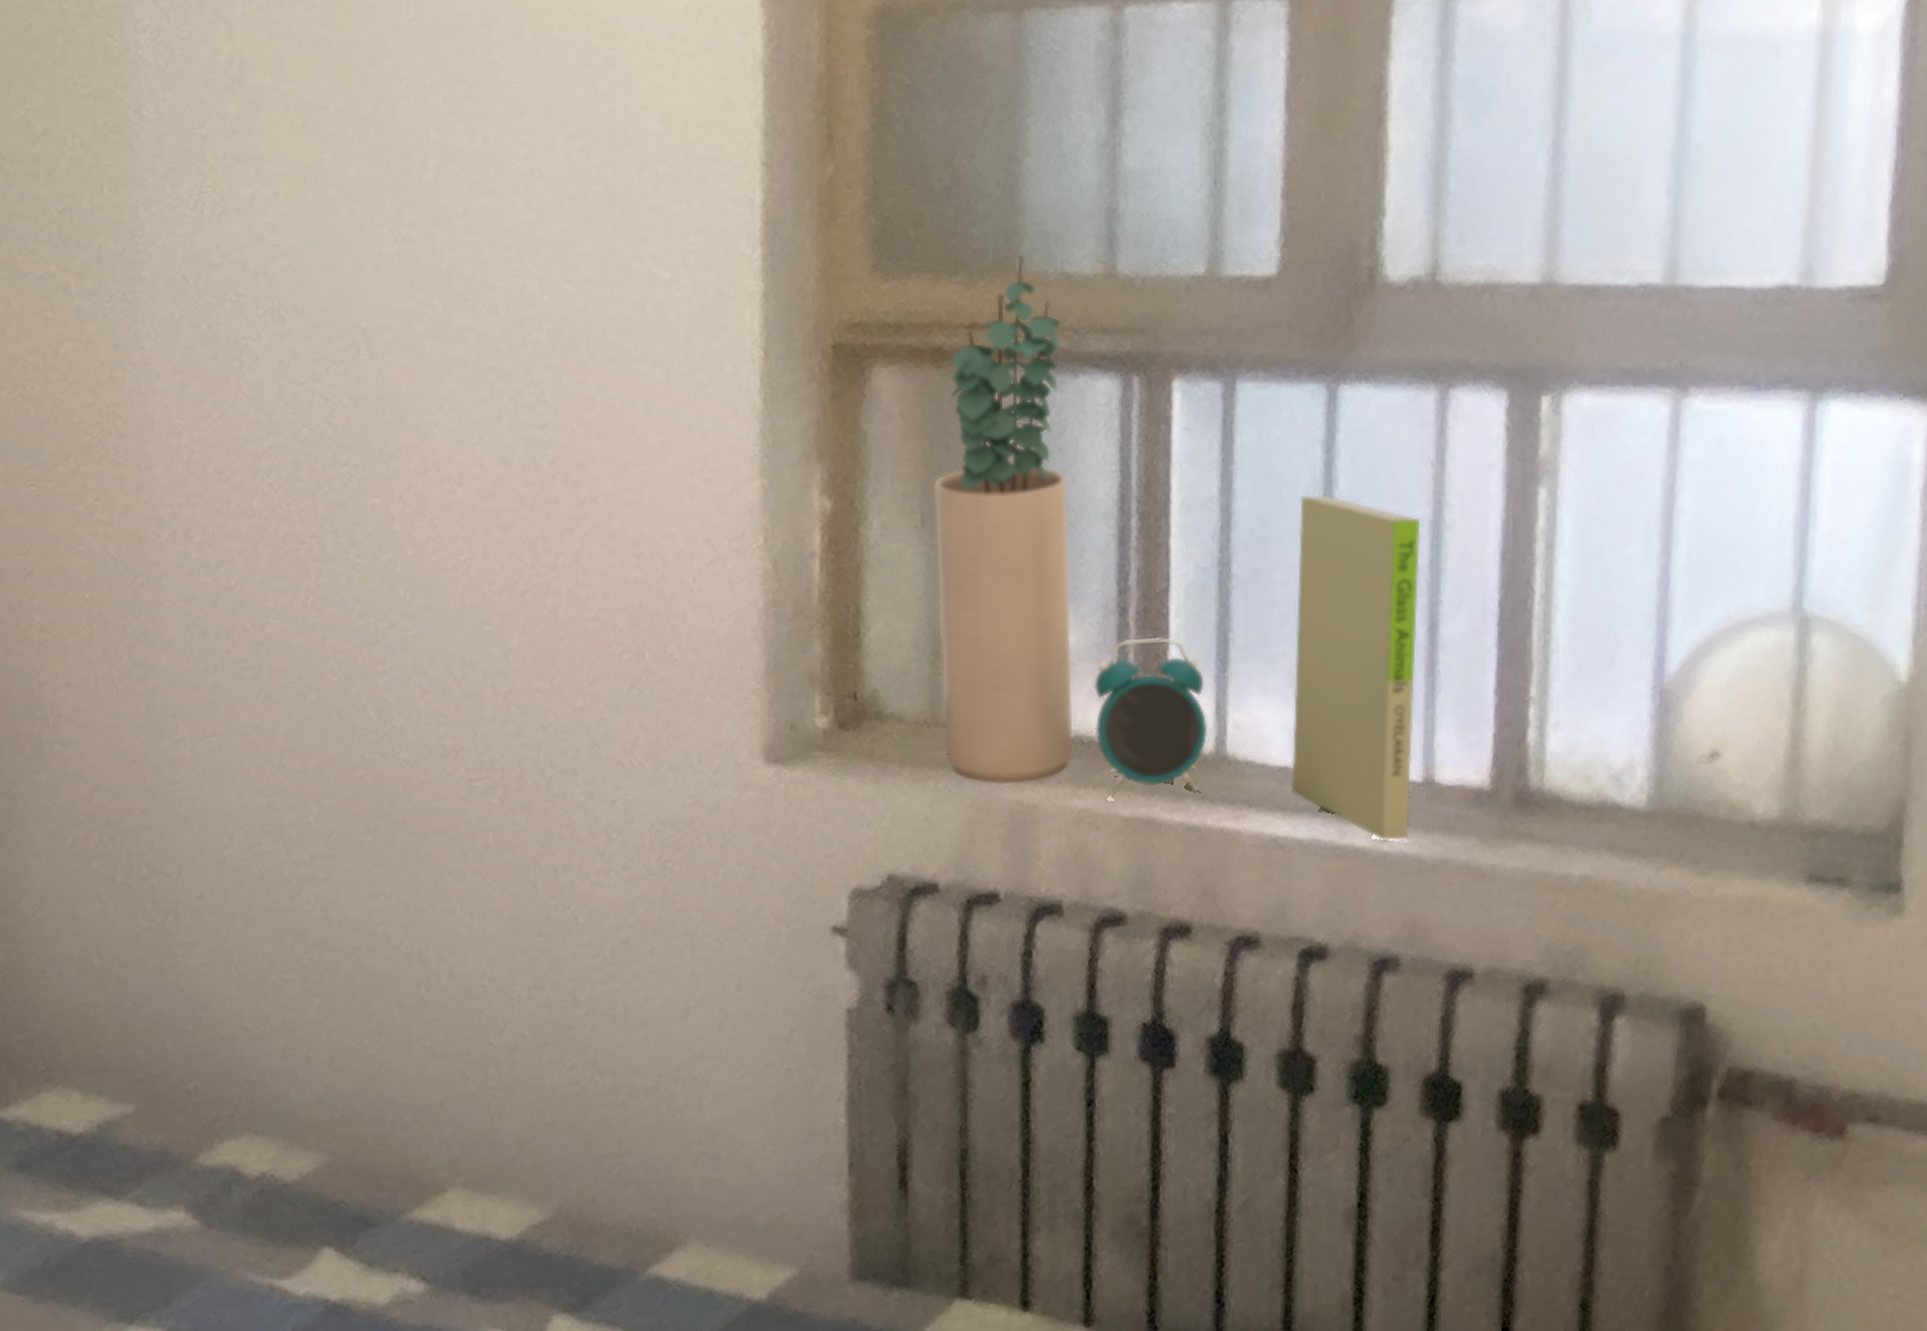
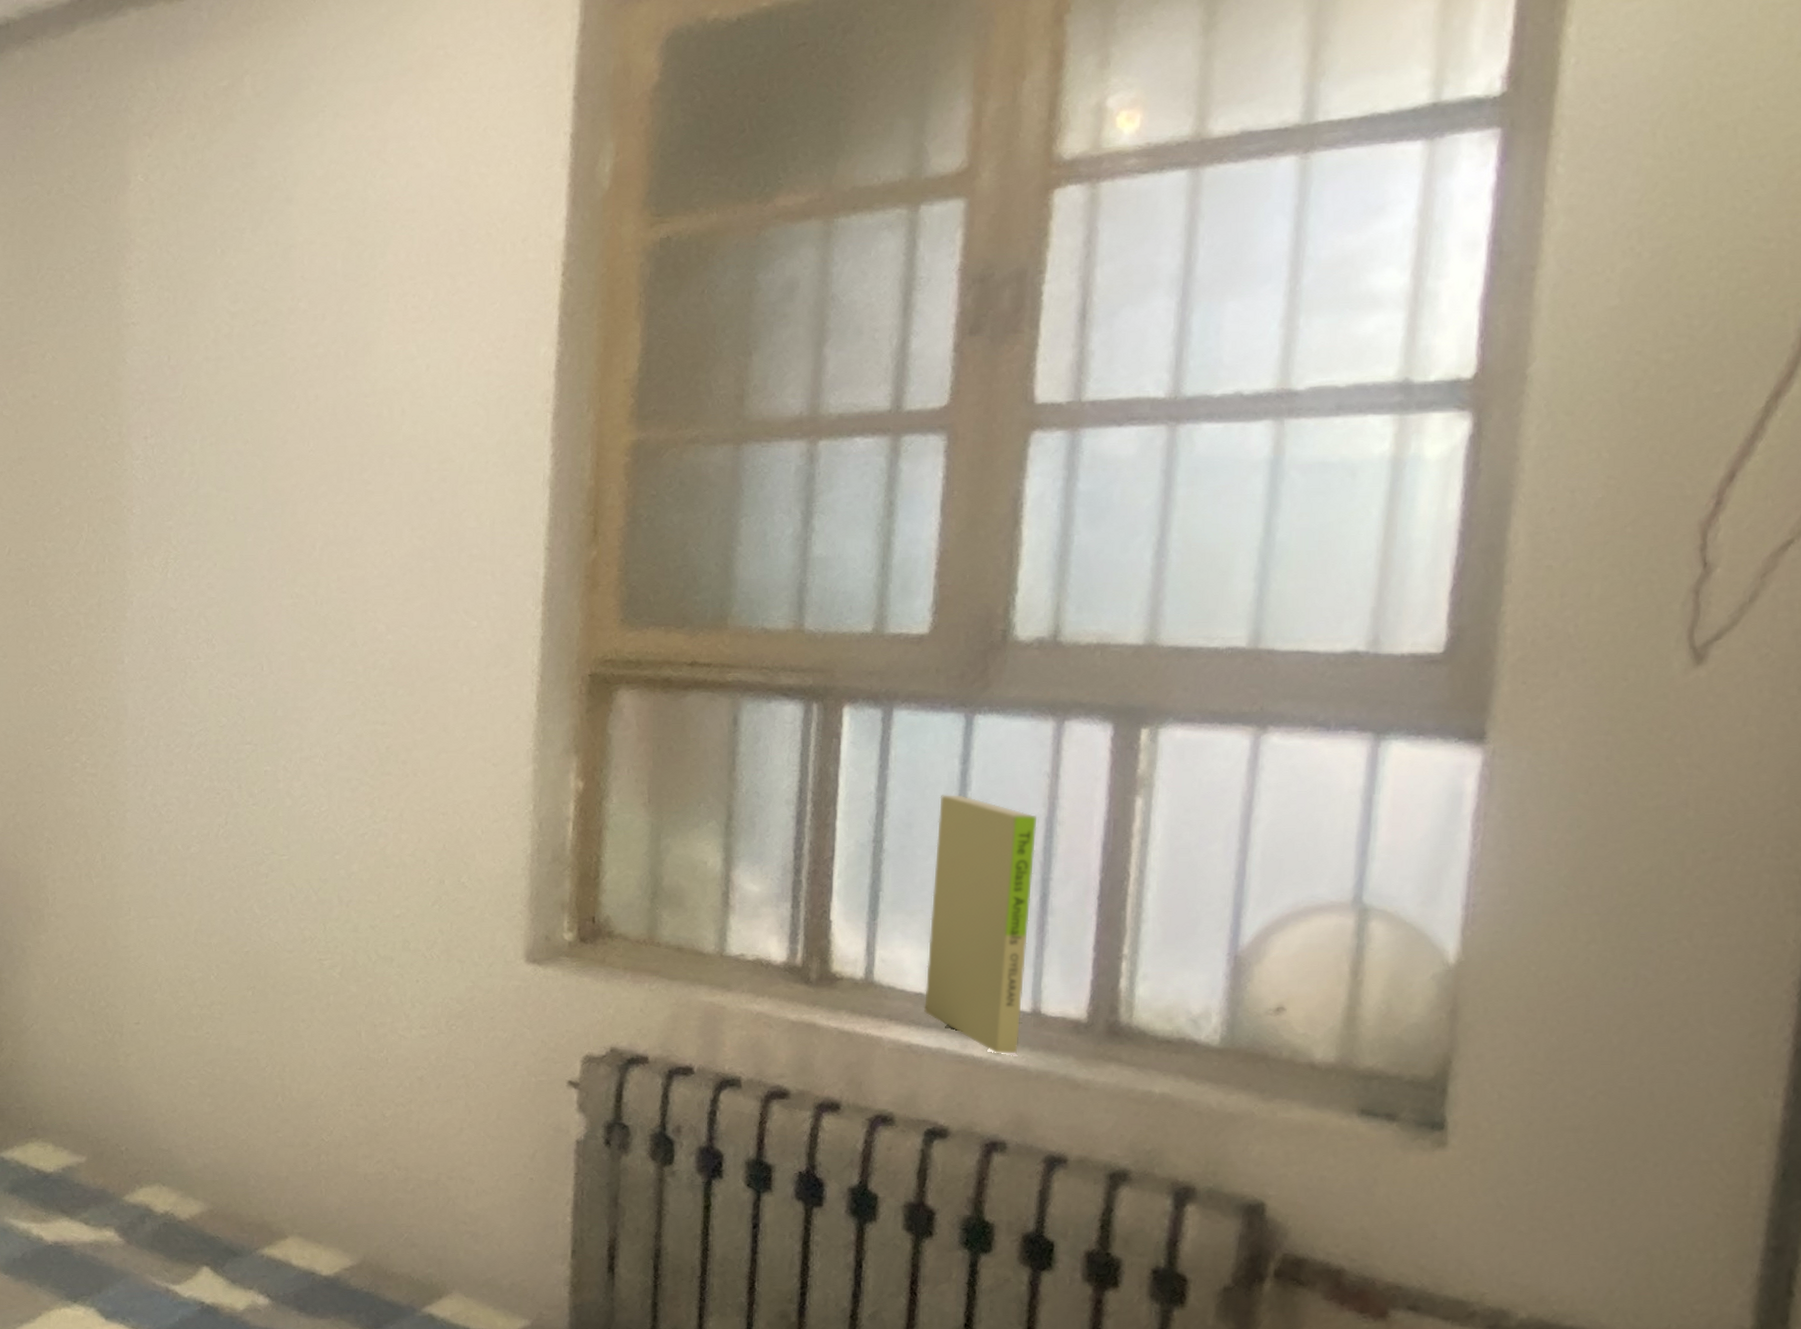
vase: present [934,254,1074,786] -> none [658,614,760,990]
alarm clock: present [1093,637,1208,797] -> none [771,891,860,1008]

